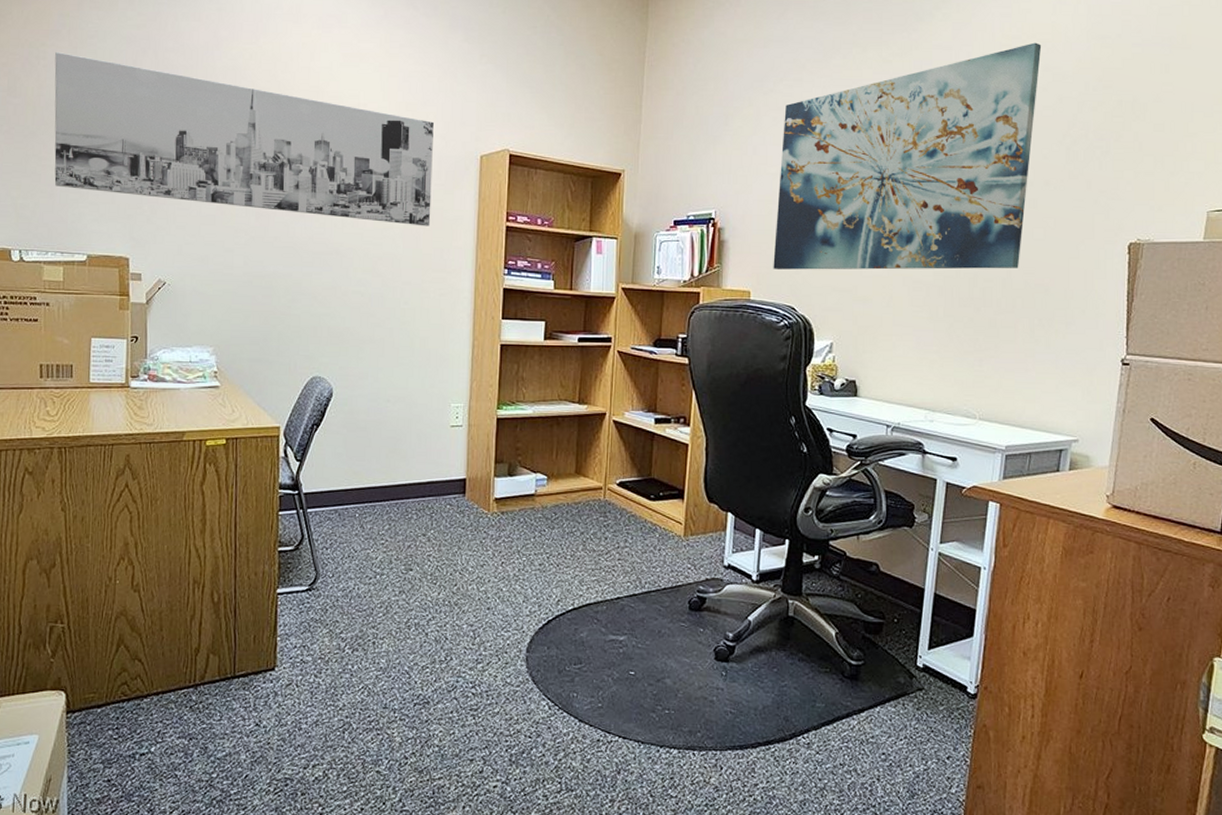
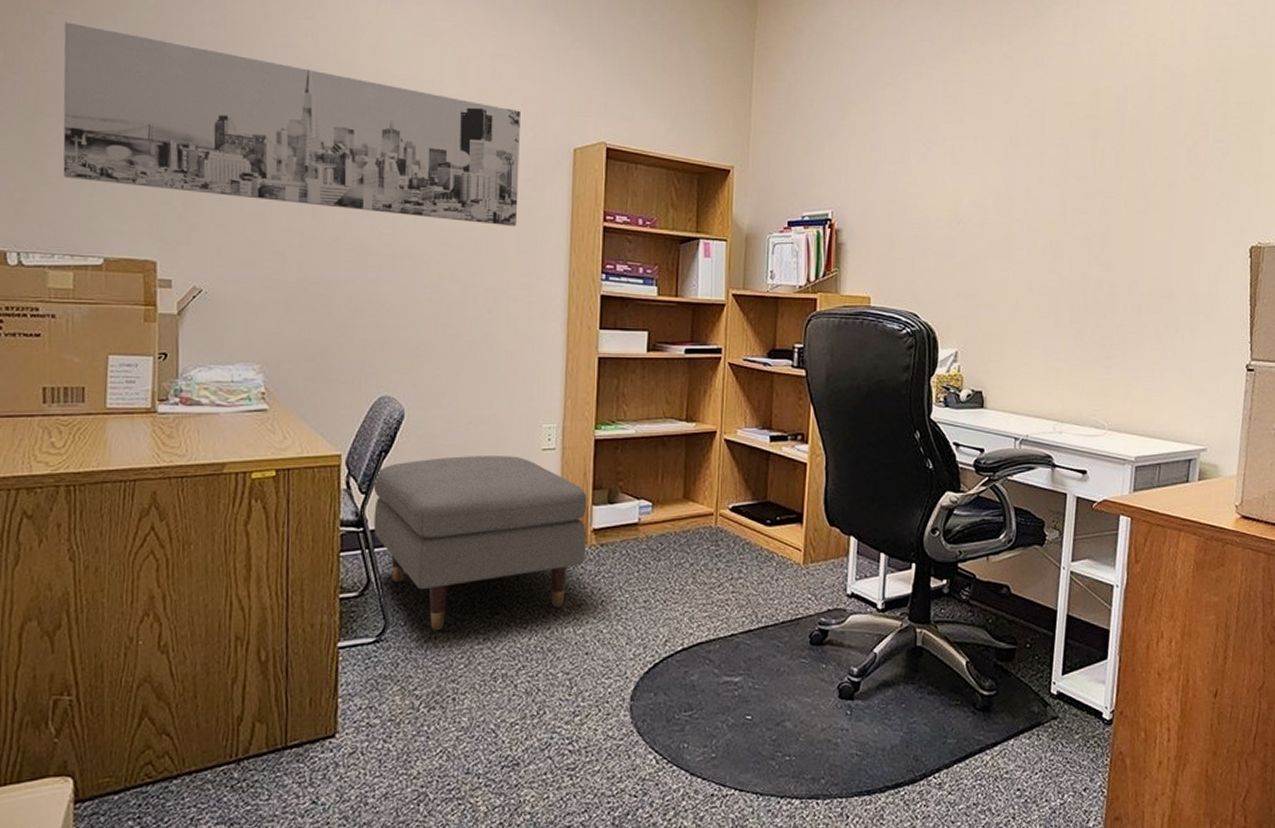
ottoman: none [306,430,490,583] -> present [373,456,587,631]
wall art: present [773,42,1042,270] -> none [894,41,1161,275]

